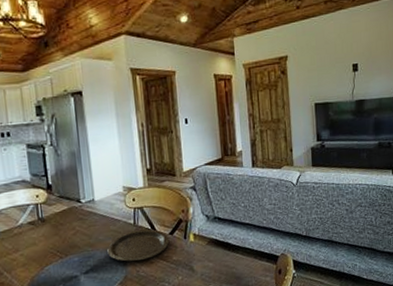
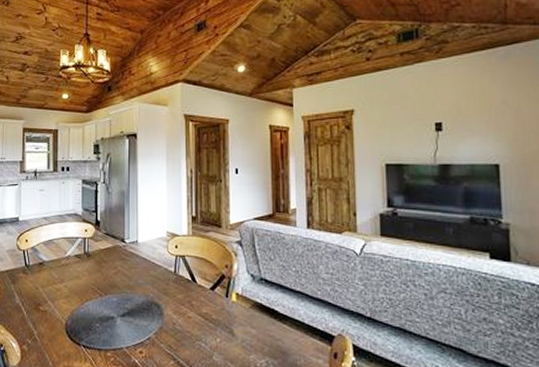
plate: present [107,229,170,262] -> none [145,279,210,313]

